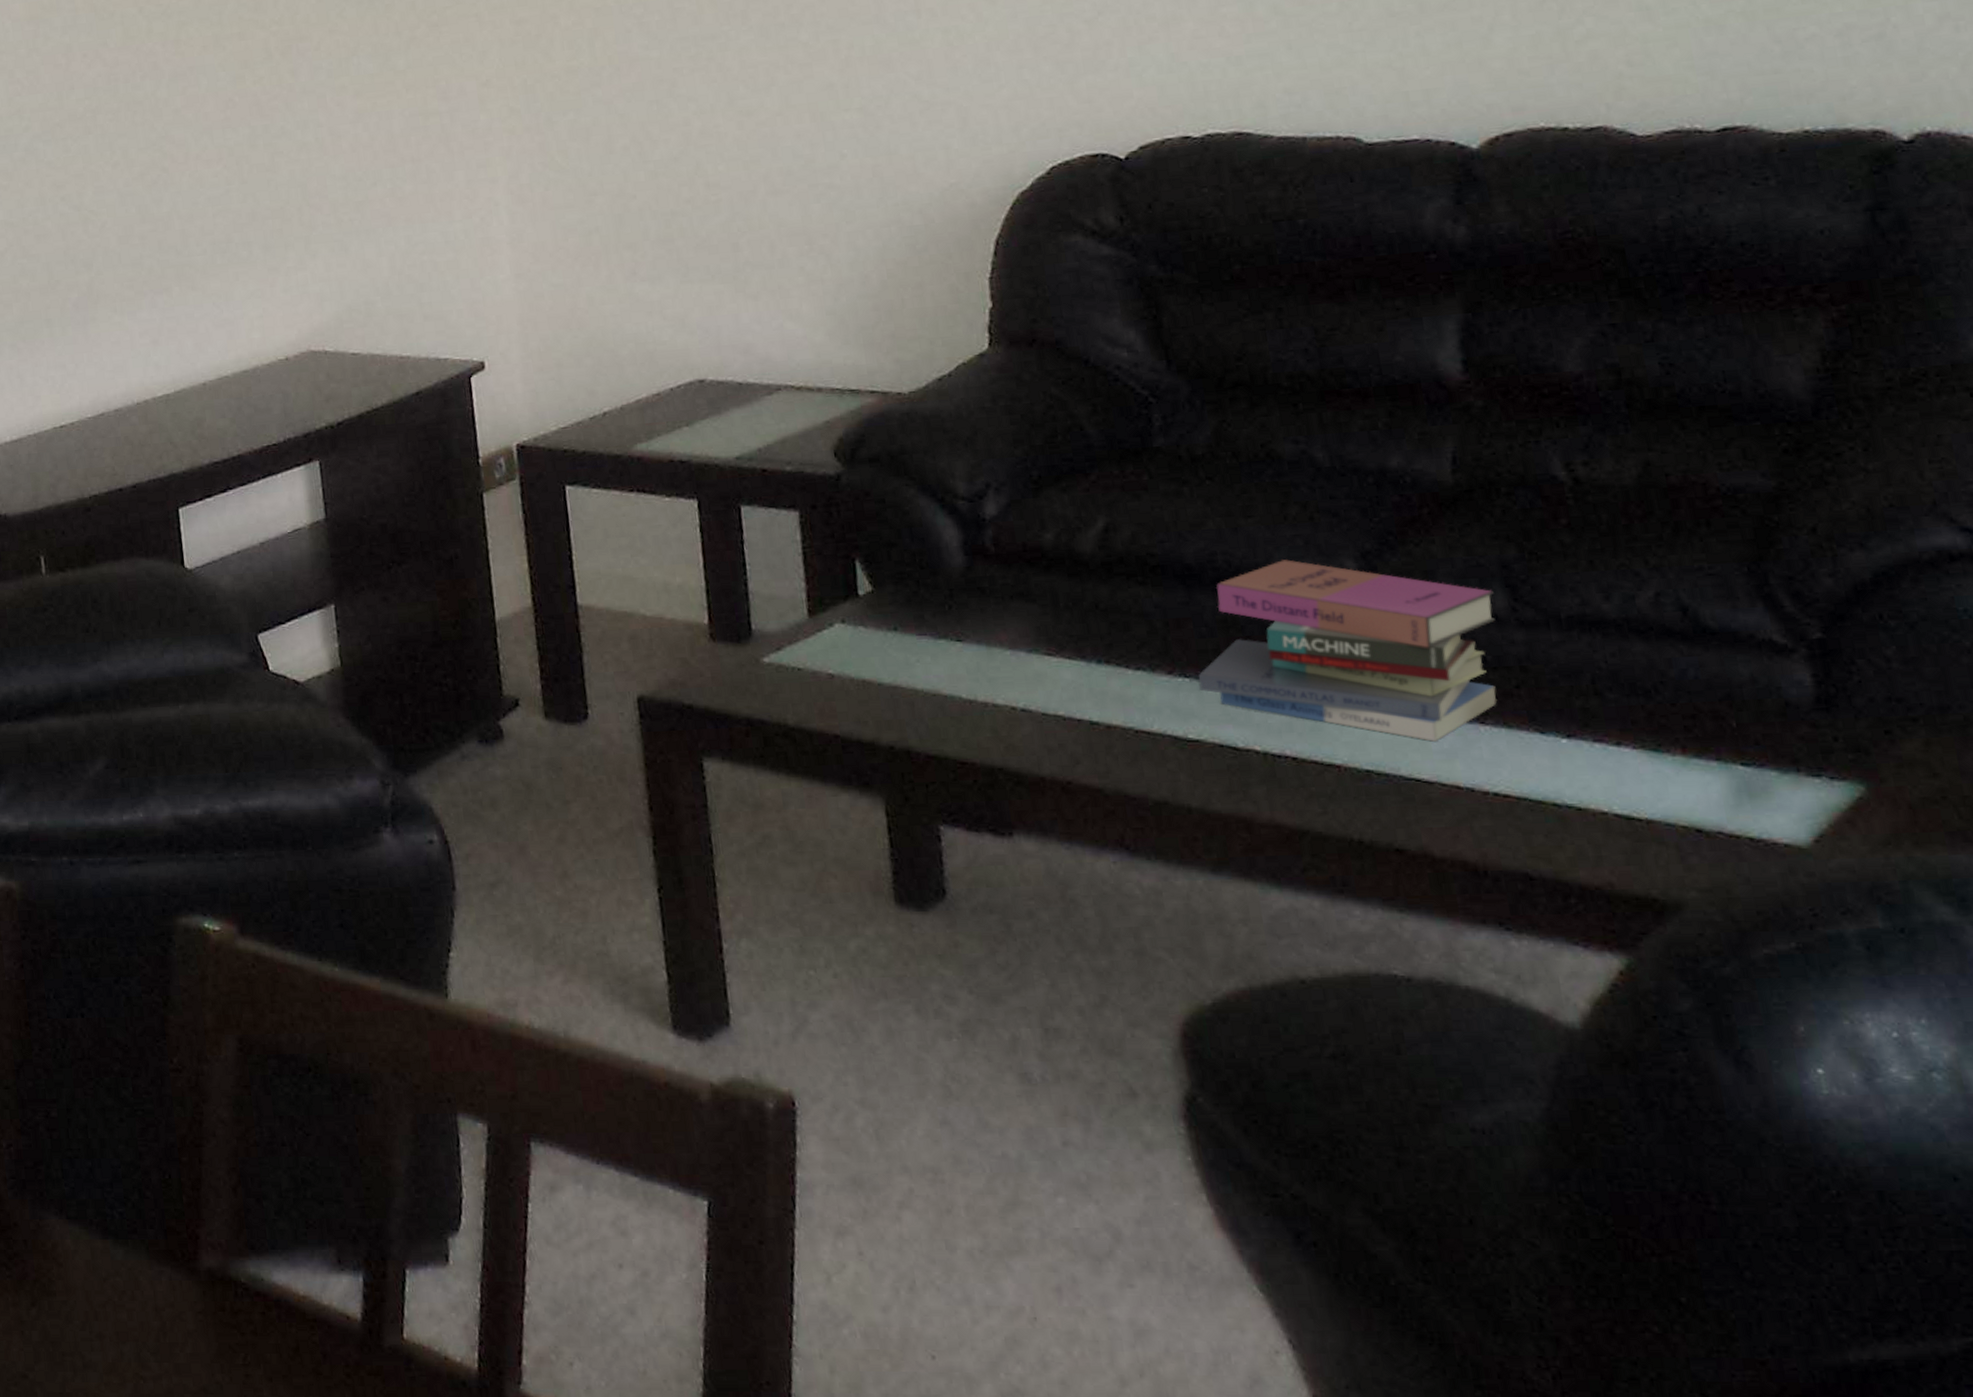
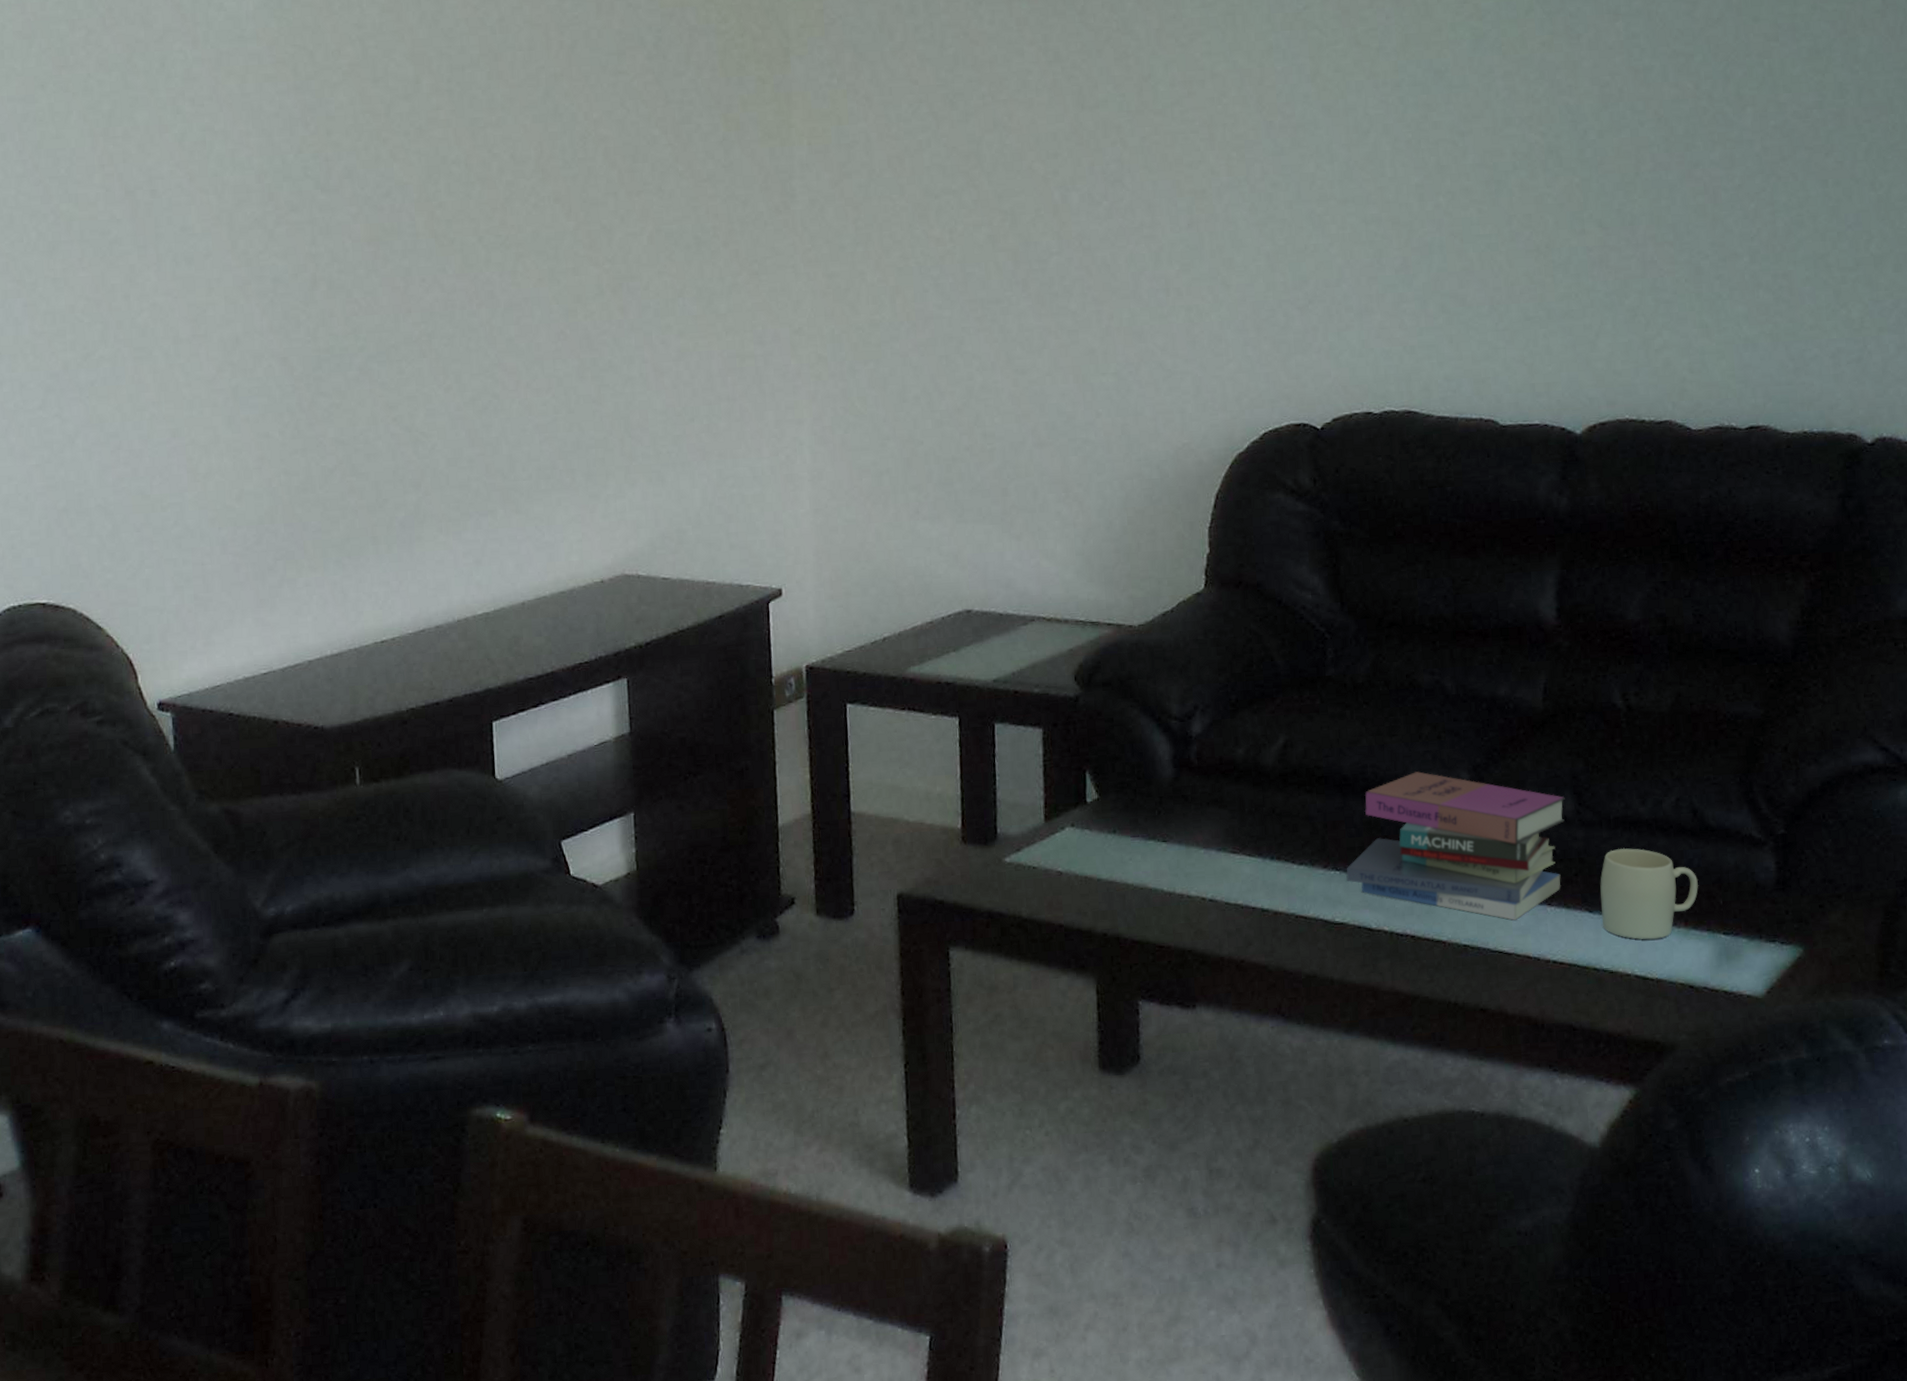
mug: none [1552,654,1699,770] -> present [1600,848,1698,940]

